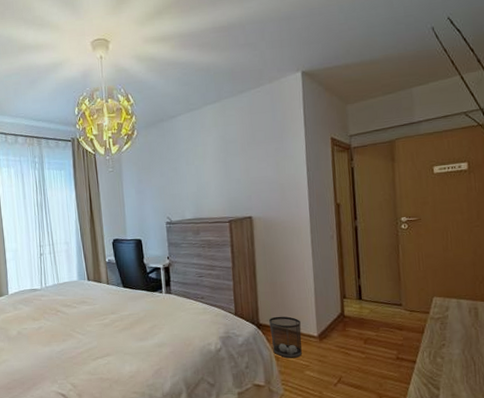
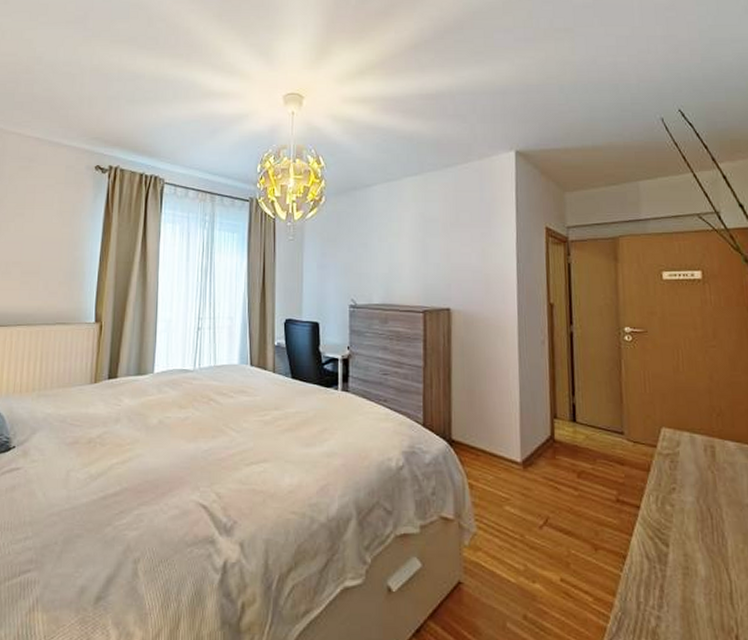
waste bin: present [268,316,302,359] -> none [463,432,502,488]

